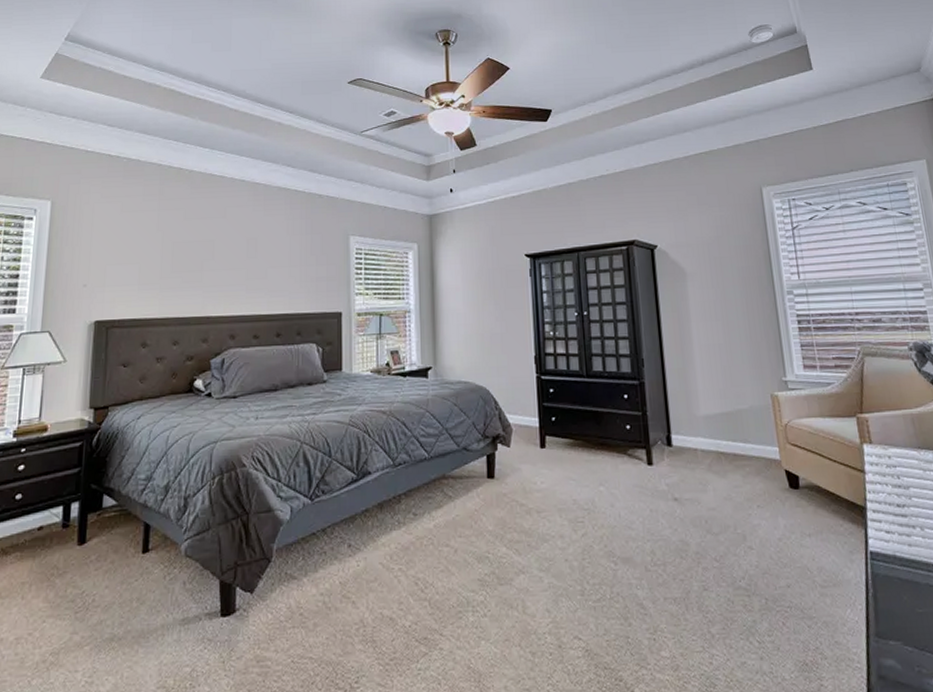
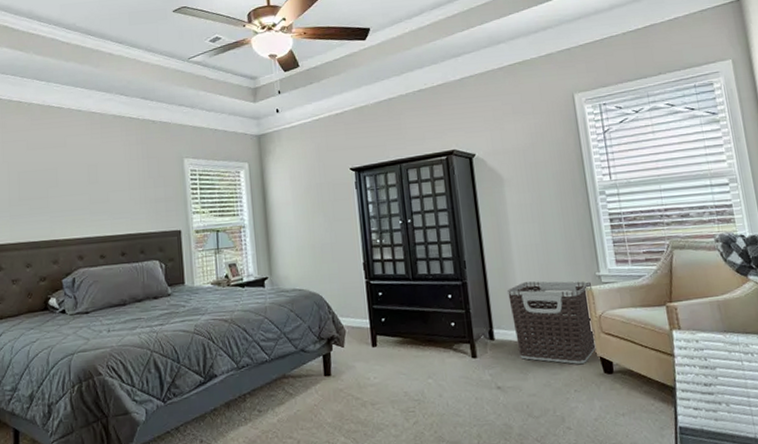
clothes hamper: none [688,384,781,477] -> present [507,281,596,364]

